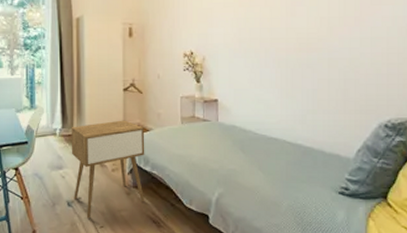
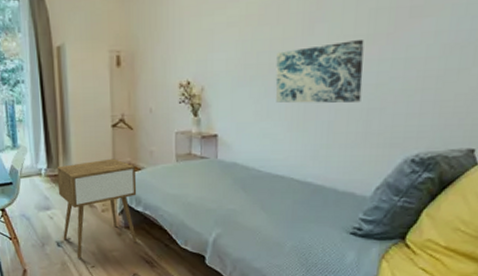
wall art: none [266,22,338,75] -> present [275,40,364,104]

